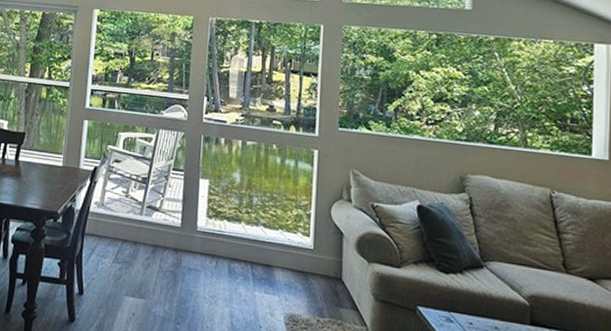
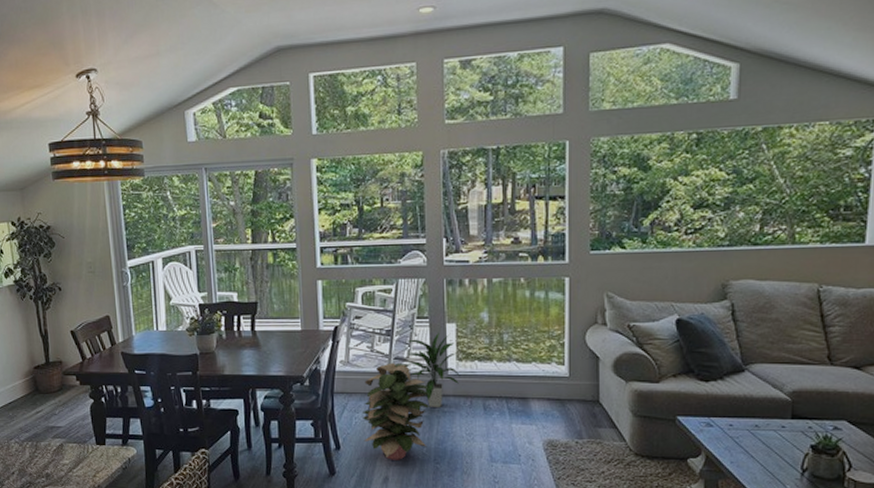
decorative plant: none [107,210,178,315] -> present [363,362,430,460]
indoor plant: none [159,186,209,264] -> present [405,332,460,407]

